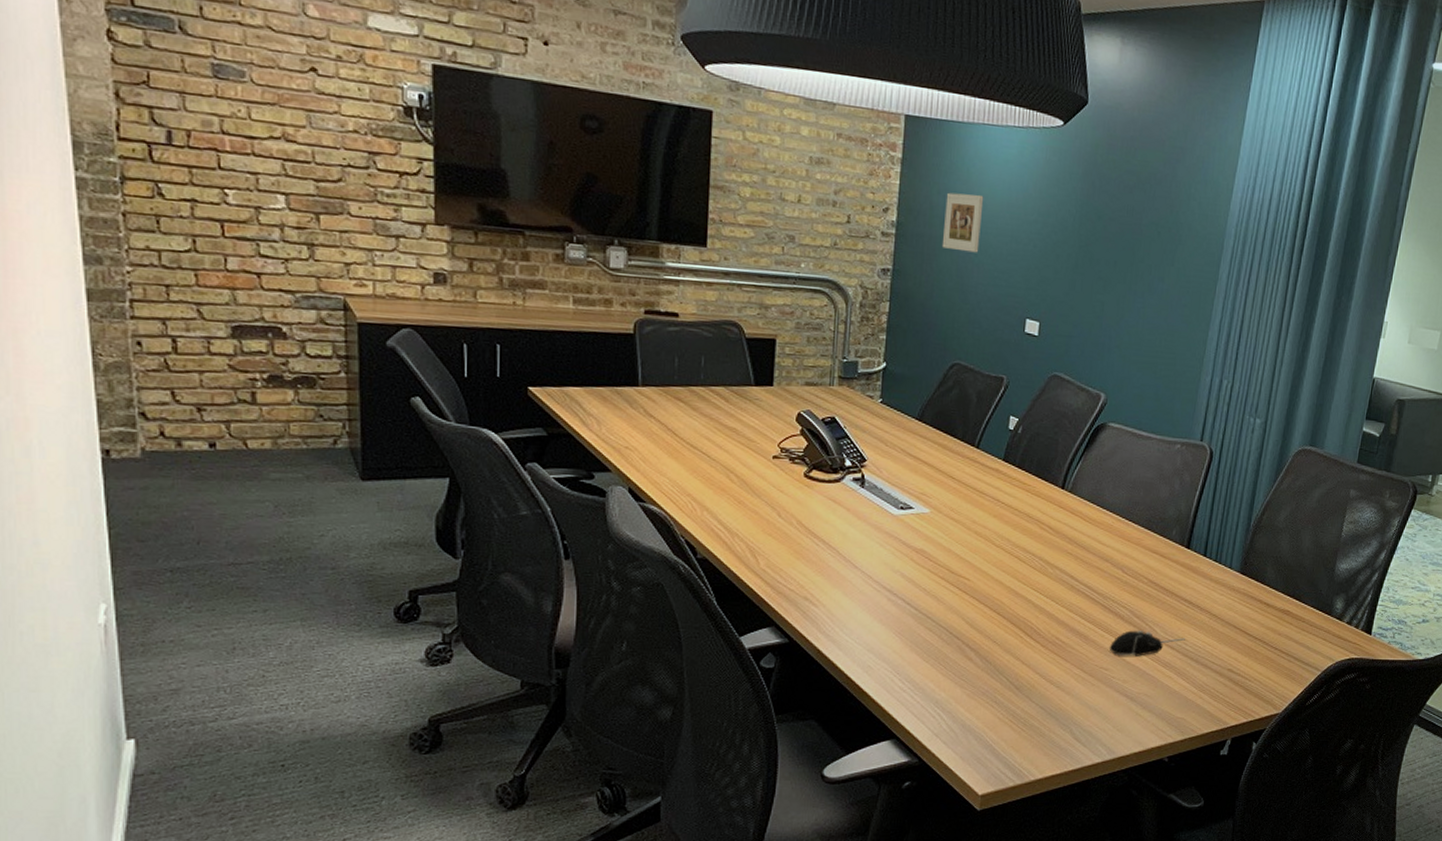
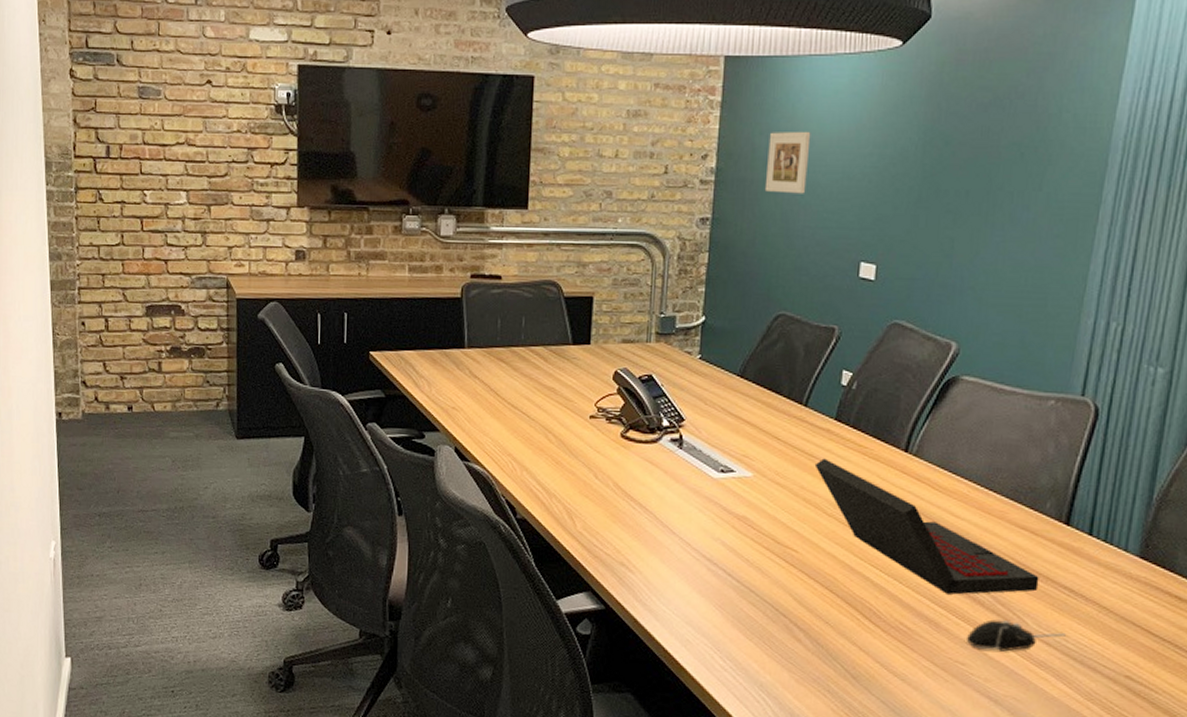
laptop: none [985,495,1166,611] -> present [814,458,1039,595]

